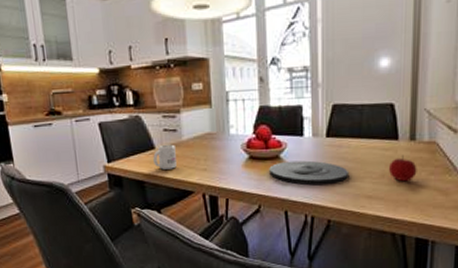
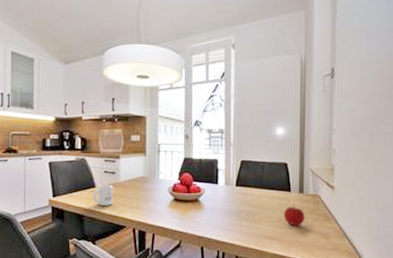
plate: present [269,160,348,185] -> none [190,204,252,225]

